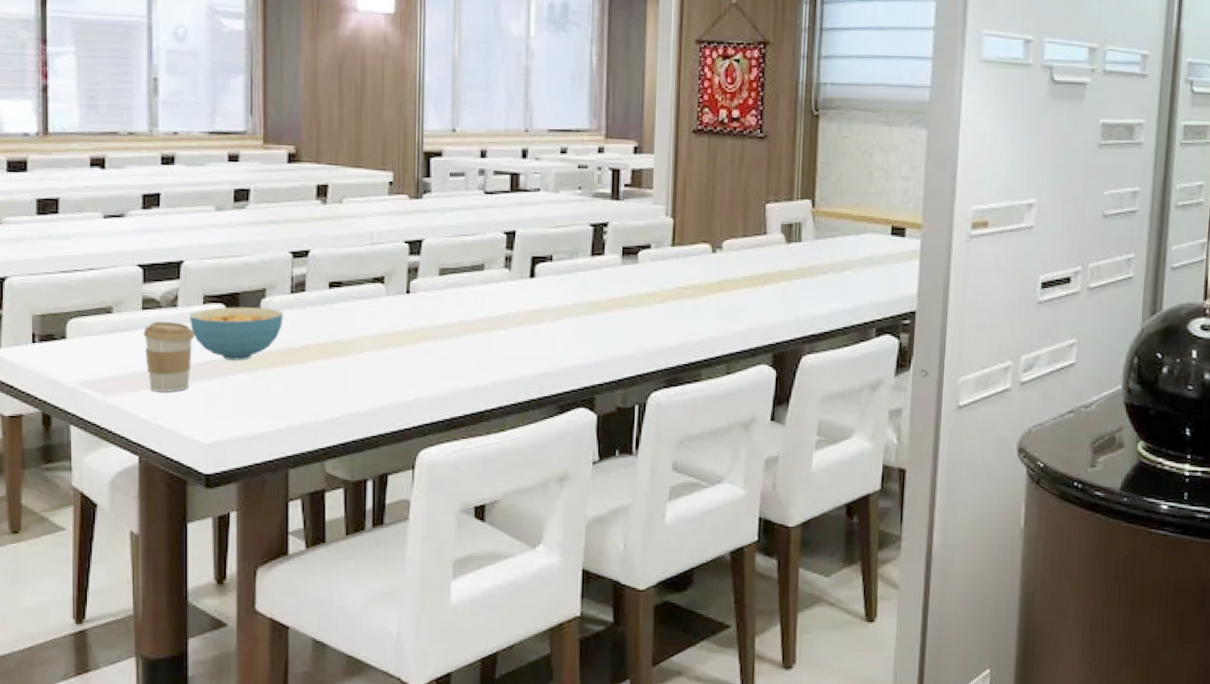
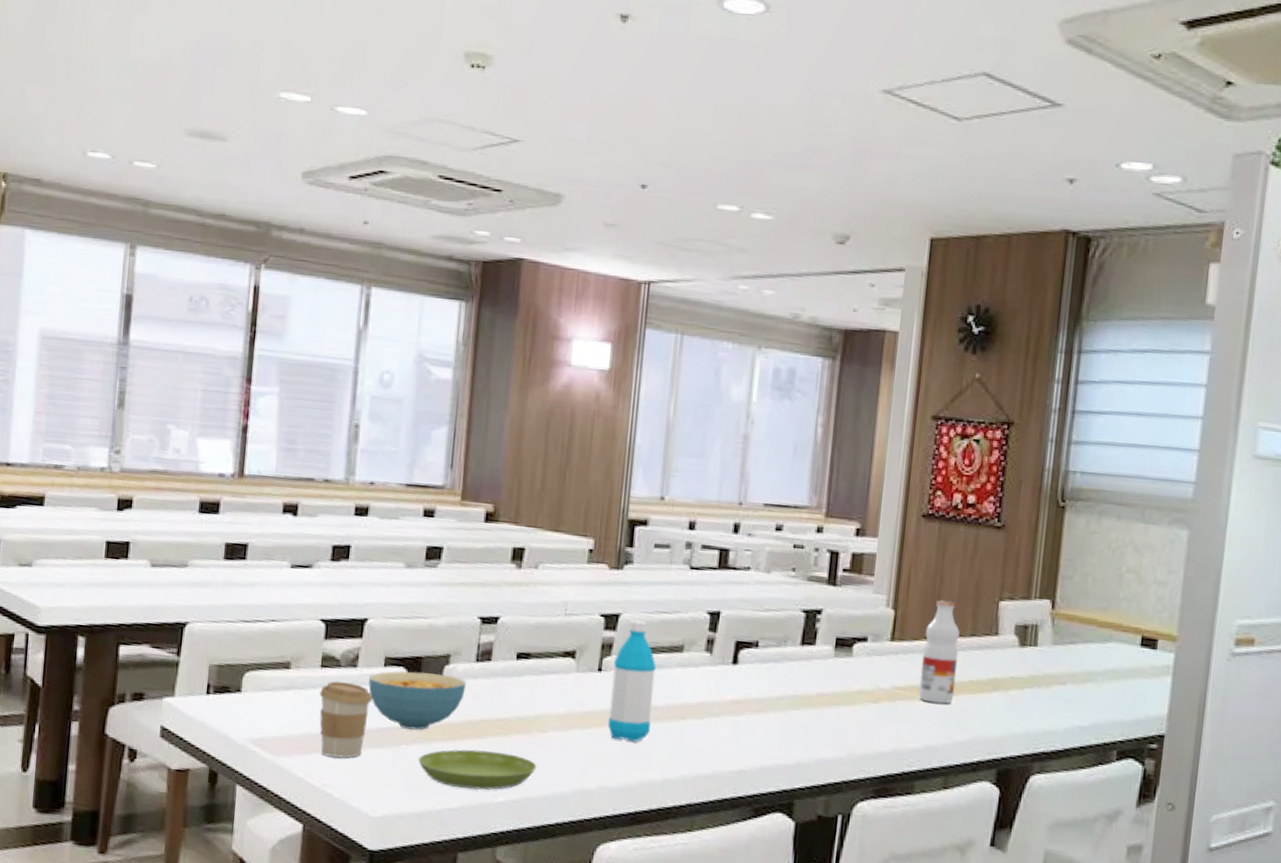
saucer: none [244,374,357,410] -> present [418,749,537,791]
water bottle: none [420,243,460,355] -> present [608,619,656,742]
juice bottle: none [699,206,733,299] -> present [918,600,960,704]

